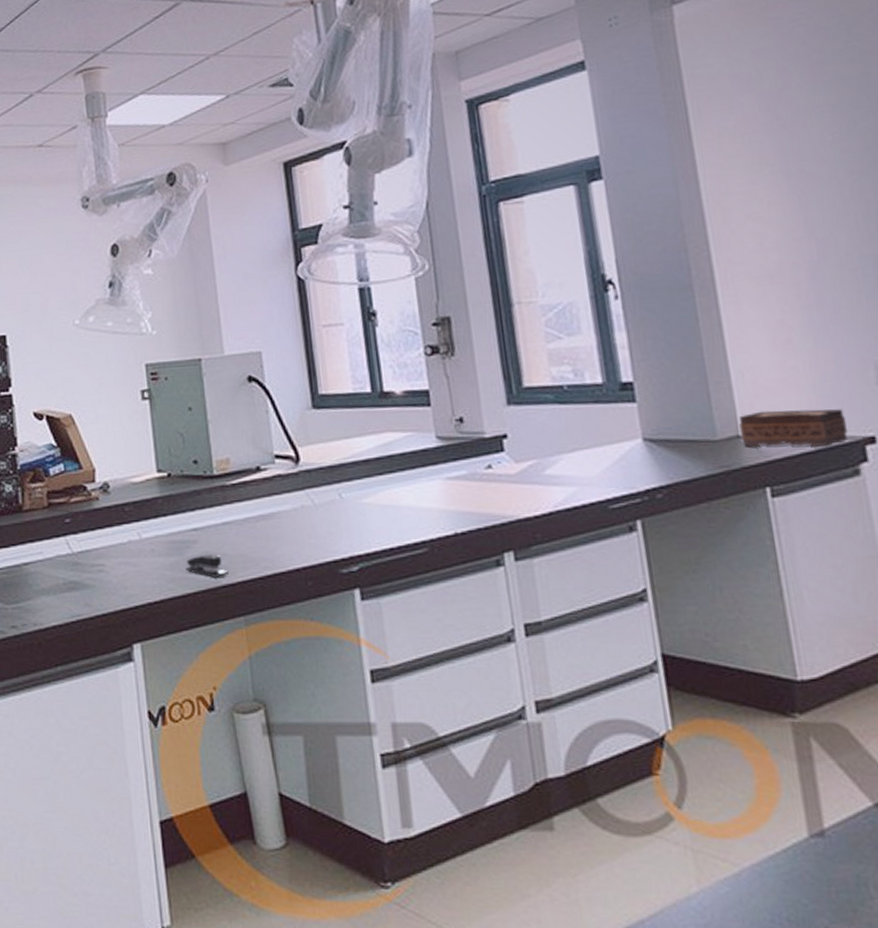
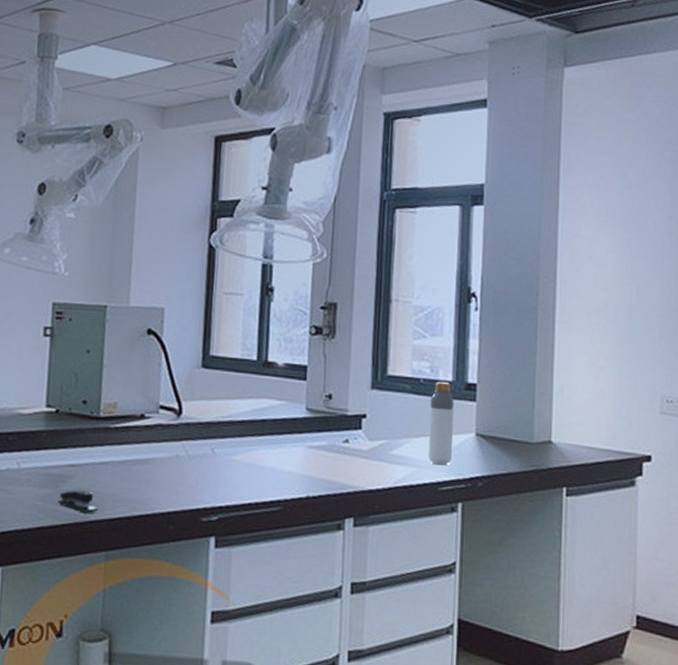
bottle: none [580,384,619,479] -> present [428,381,454,465]
tissue box: present [738,409,848,448] -> none [551,423,632,459]

